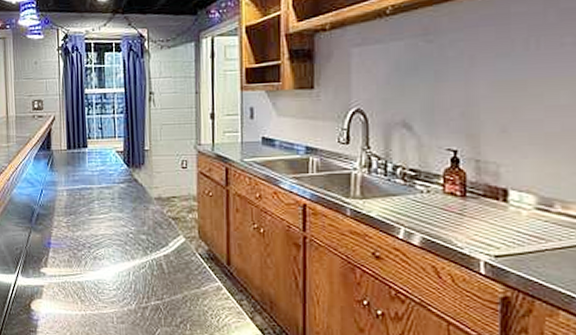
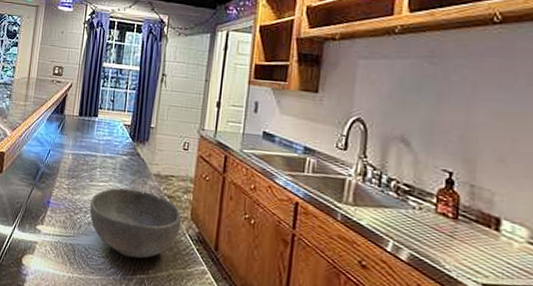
bowl: none [93,217,190,286] -> present [89,188,182,259]

